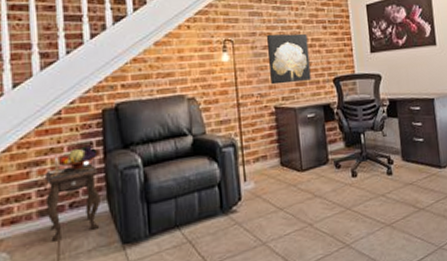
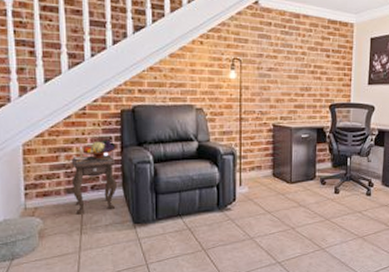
wall art: present [266,33,311,85] -> none [271,57,311,105]

